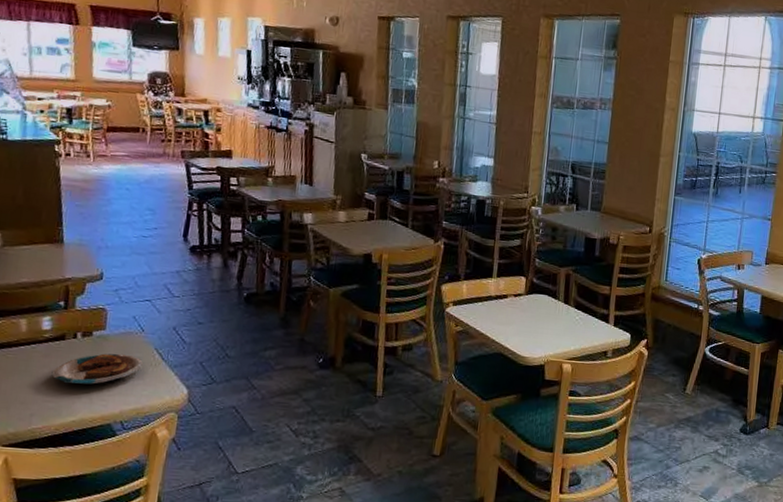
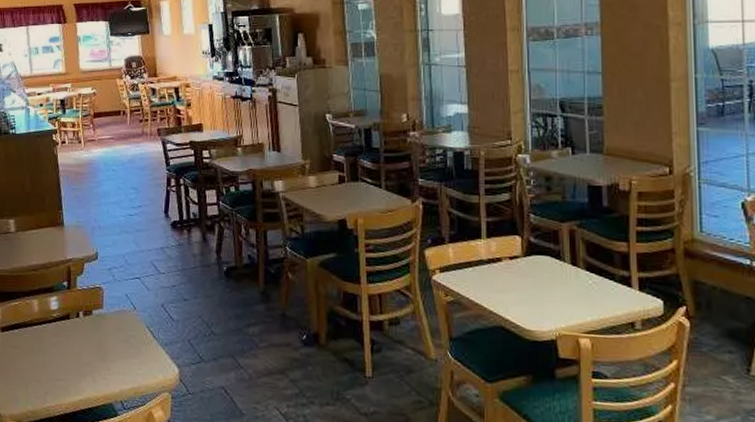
plate: present [51,353,144,385] -> none [60,332,138,363]

